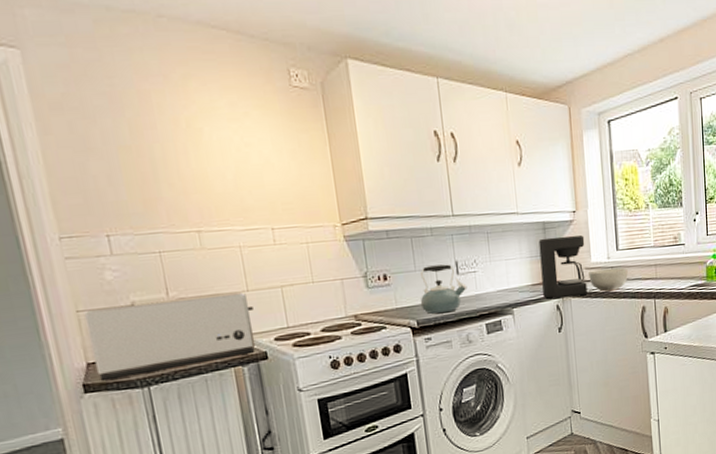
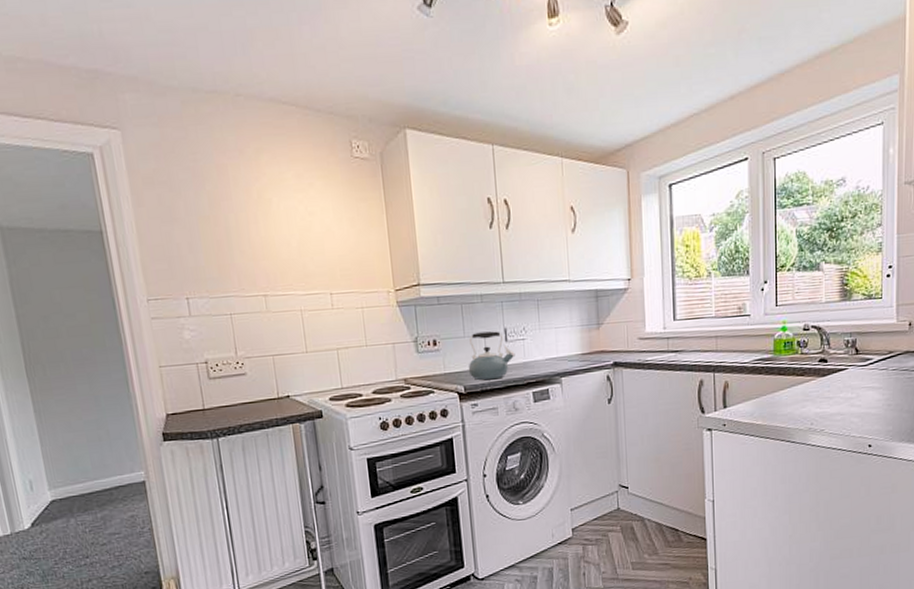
toaster: present [84,291,256,382] -> none [165,352,313,432]
coffee maker: present [538,235,588,300] -> none [590,304,640,370]
bowl: present [588,268,628,292] -> none [642,339,685,364]

